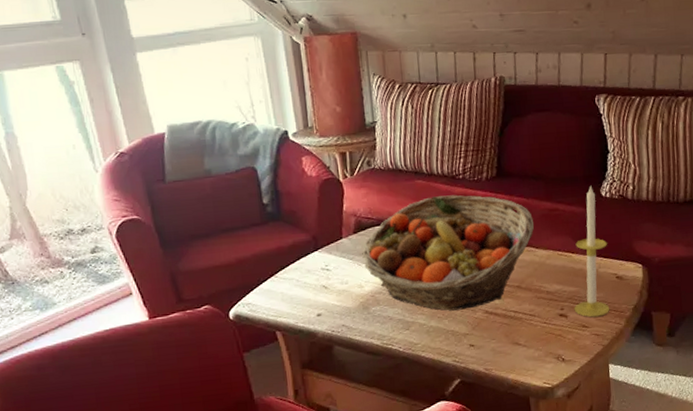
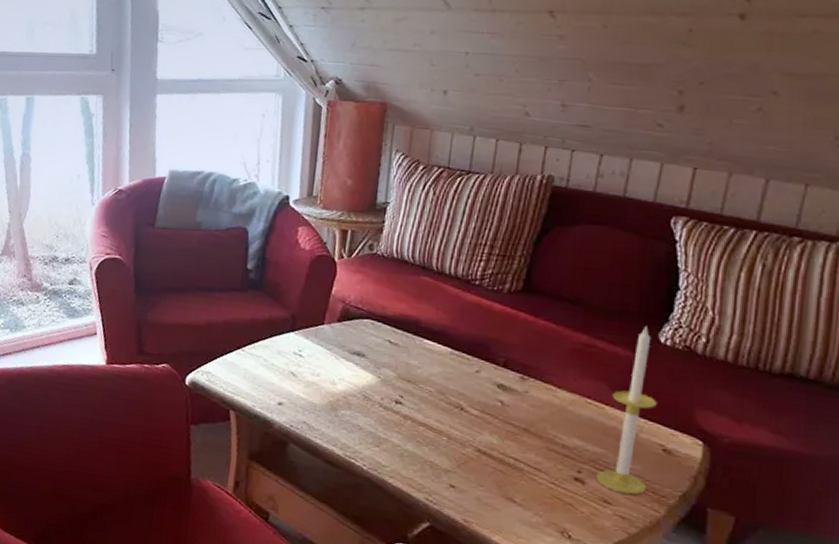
fruit basket: present [362,195,534,311] -> none [342,298,560,441]

